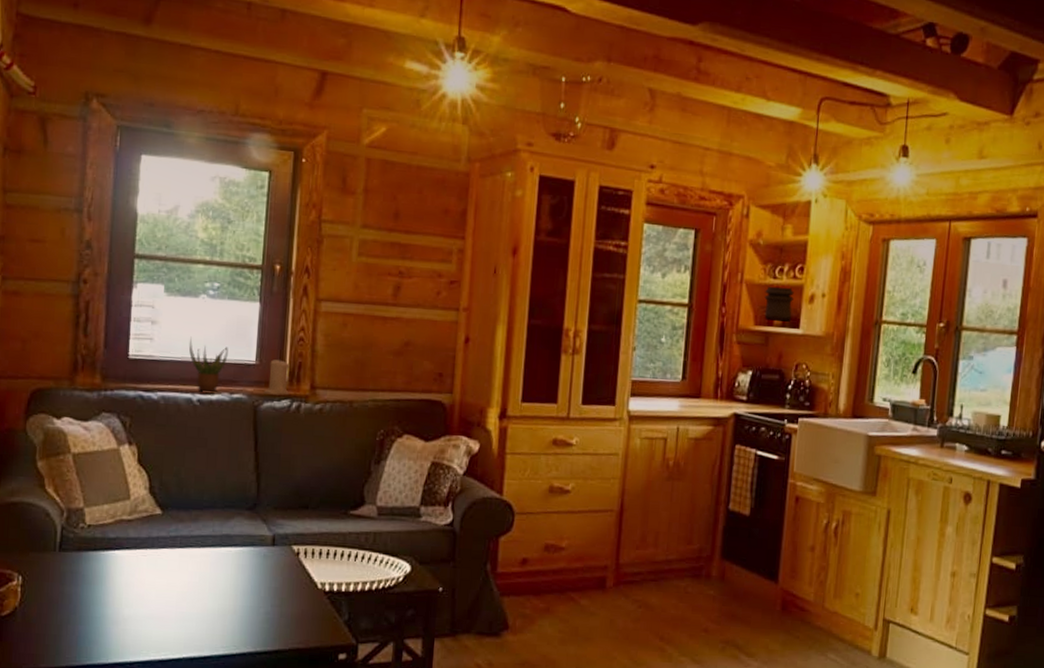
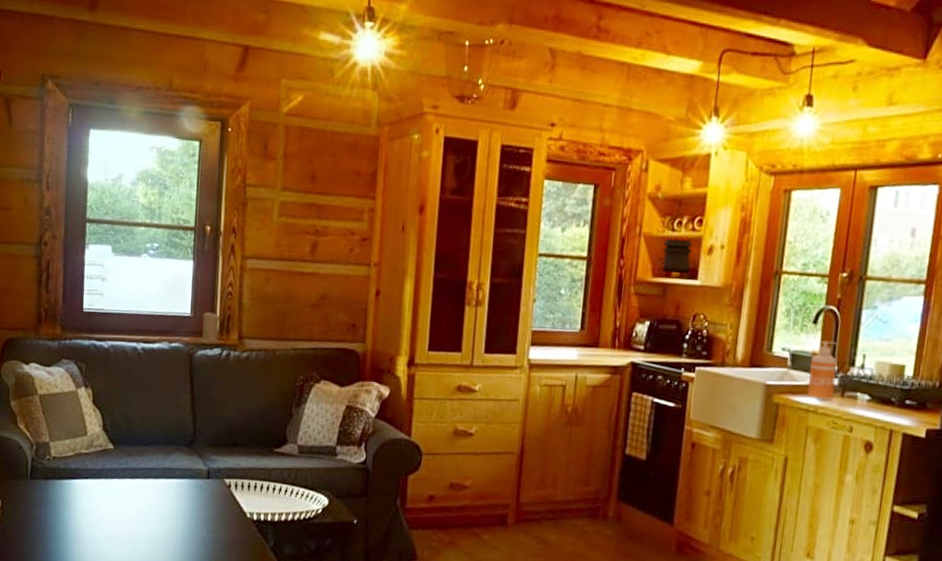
potted plant: present [188,336,228,392] -> none [133,292,167,342]
soap dispenser: none [907,391,936,452] -> present [806,340,837,401]

